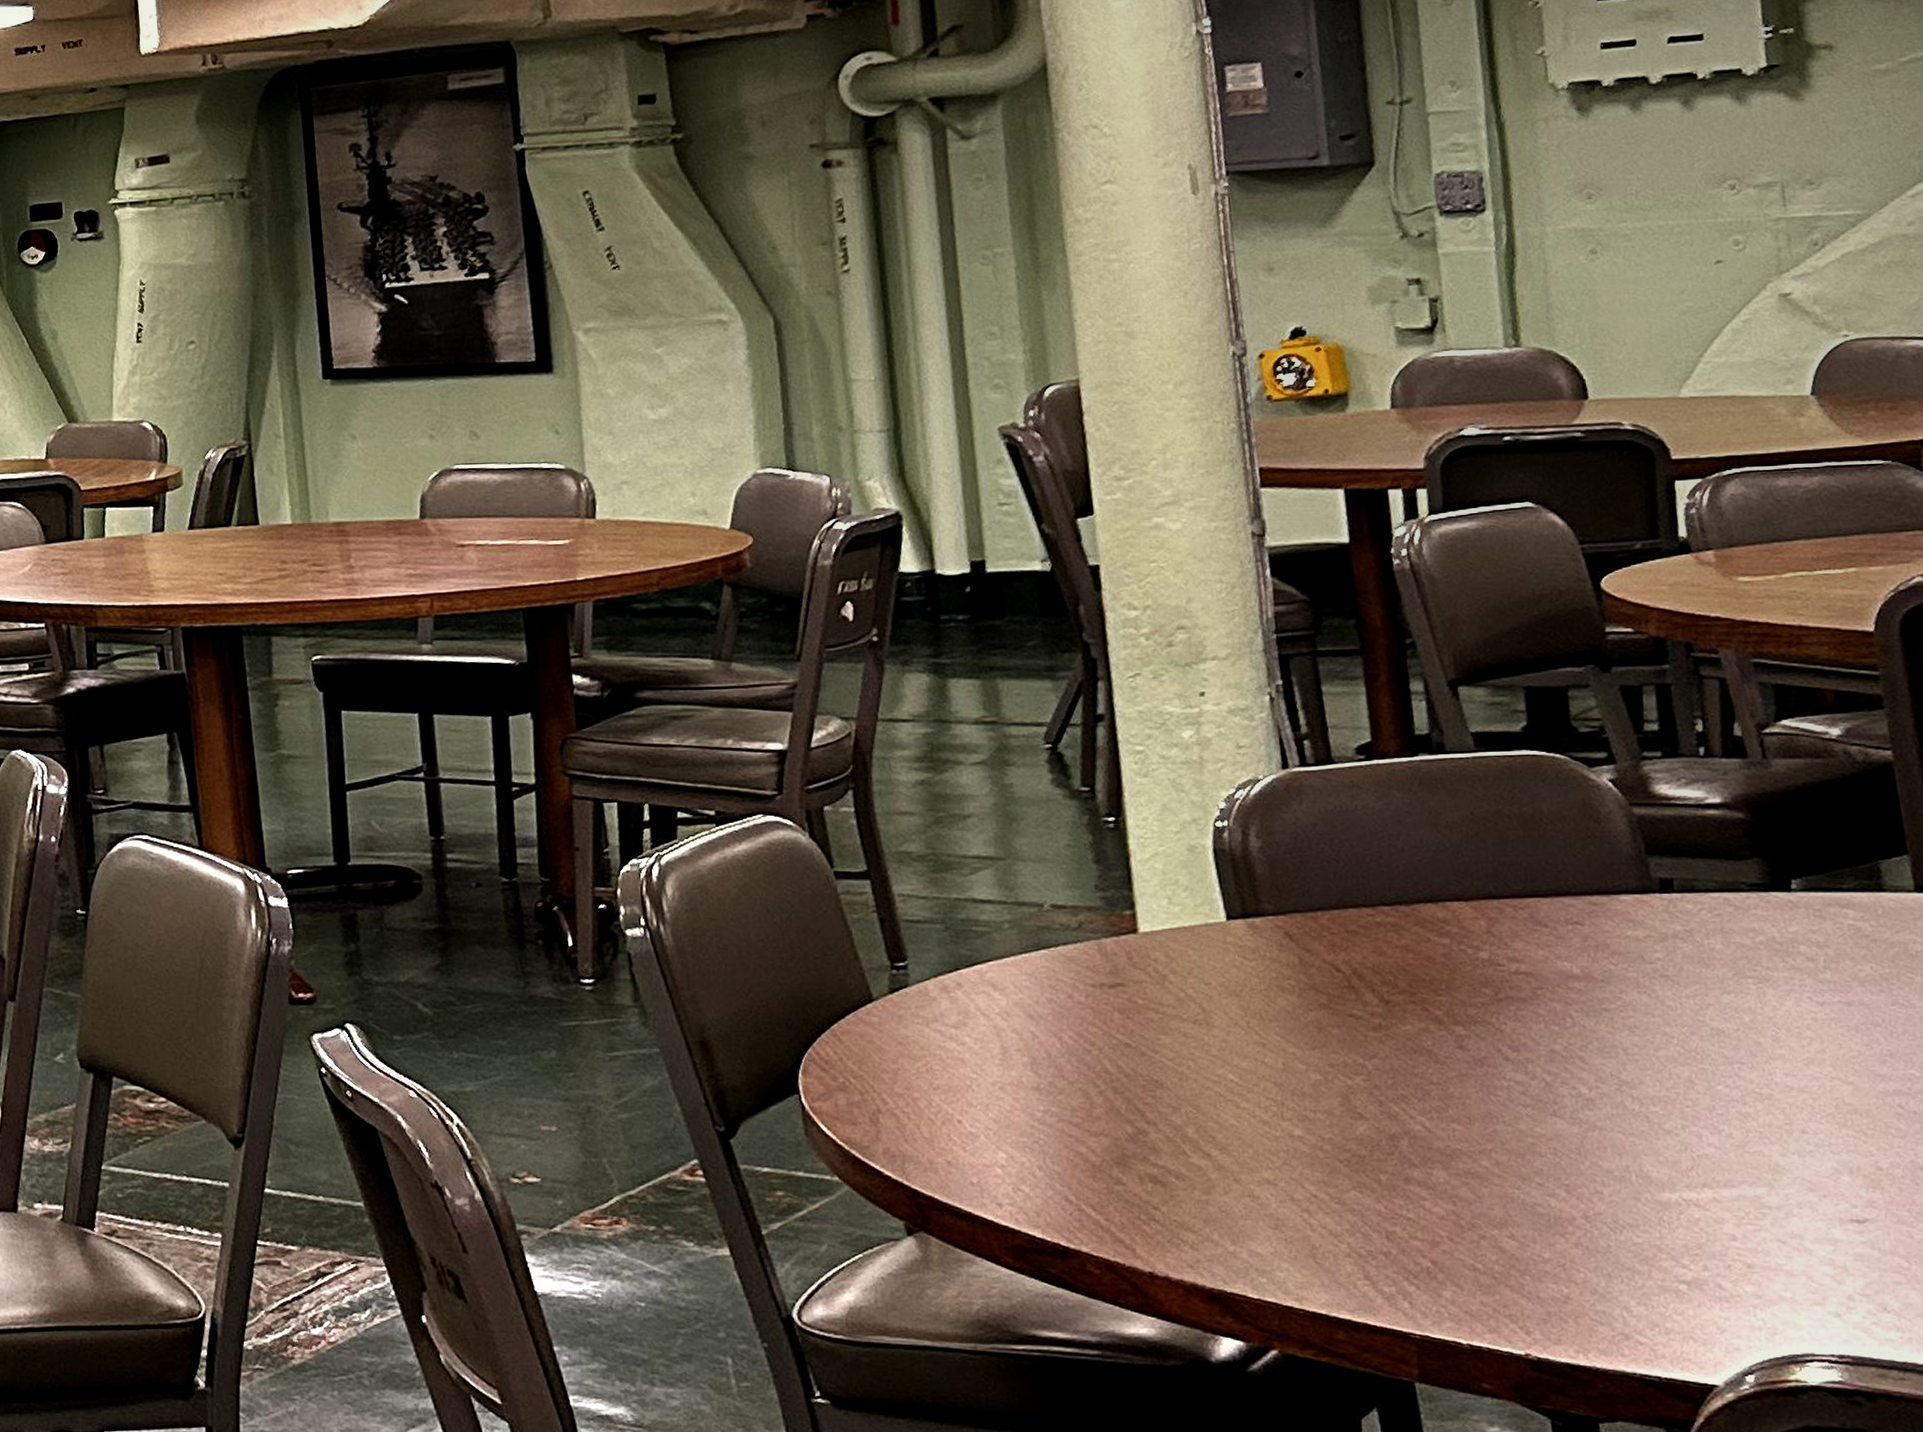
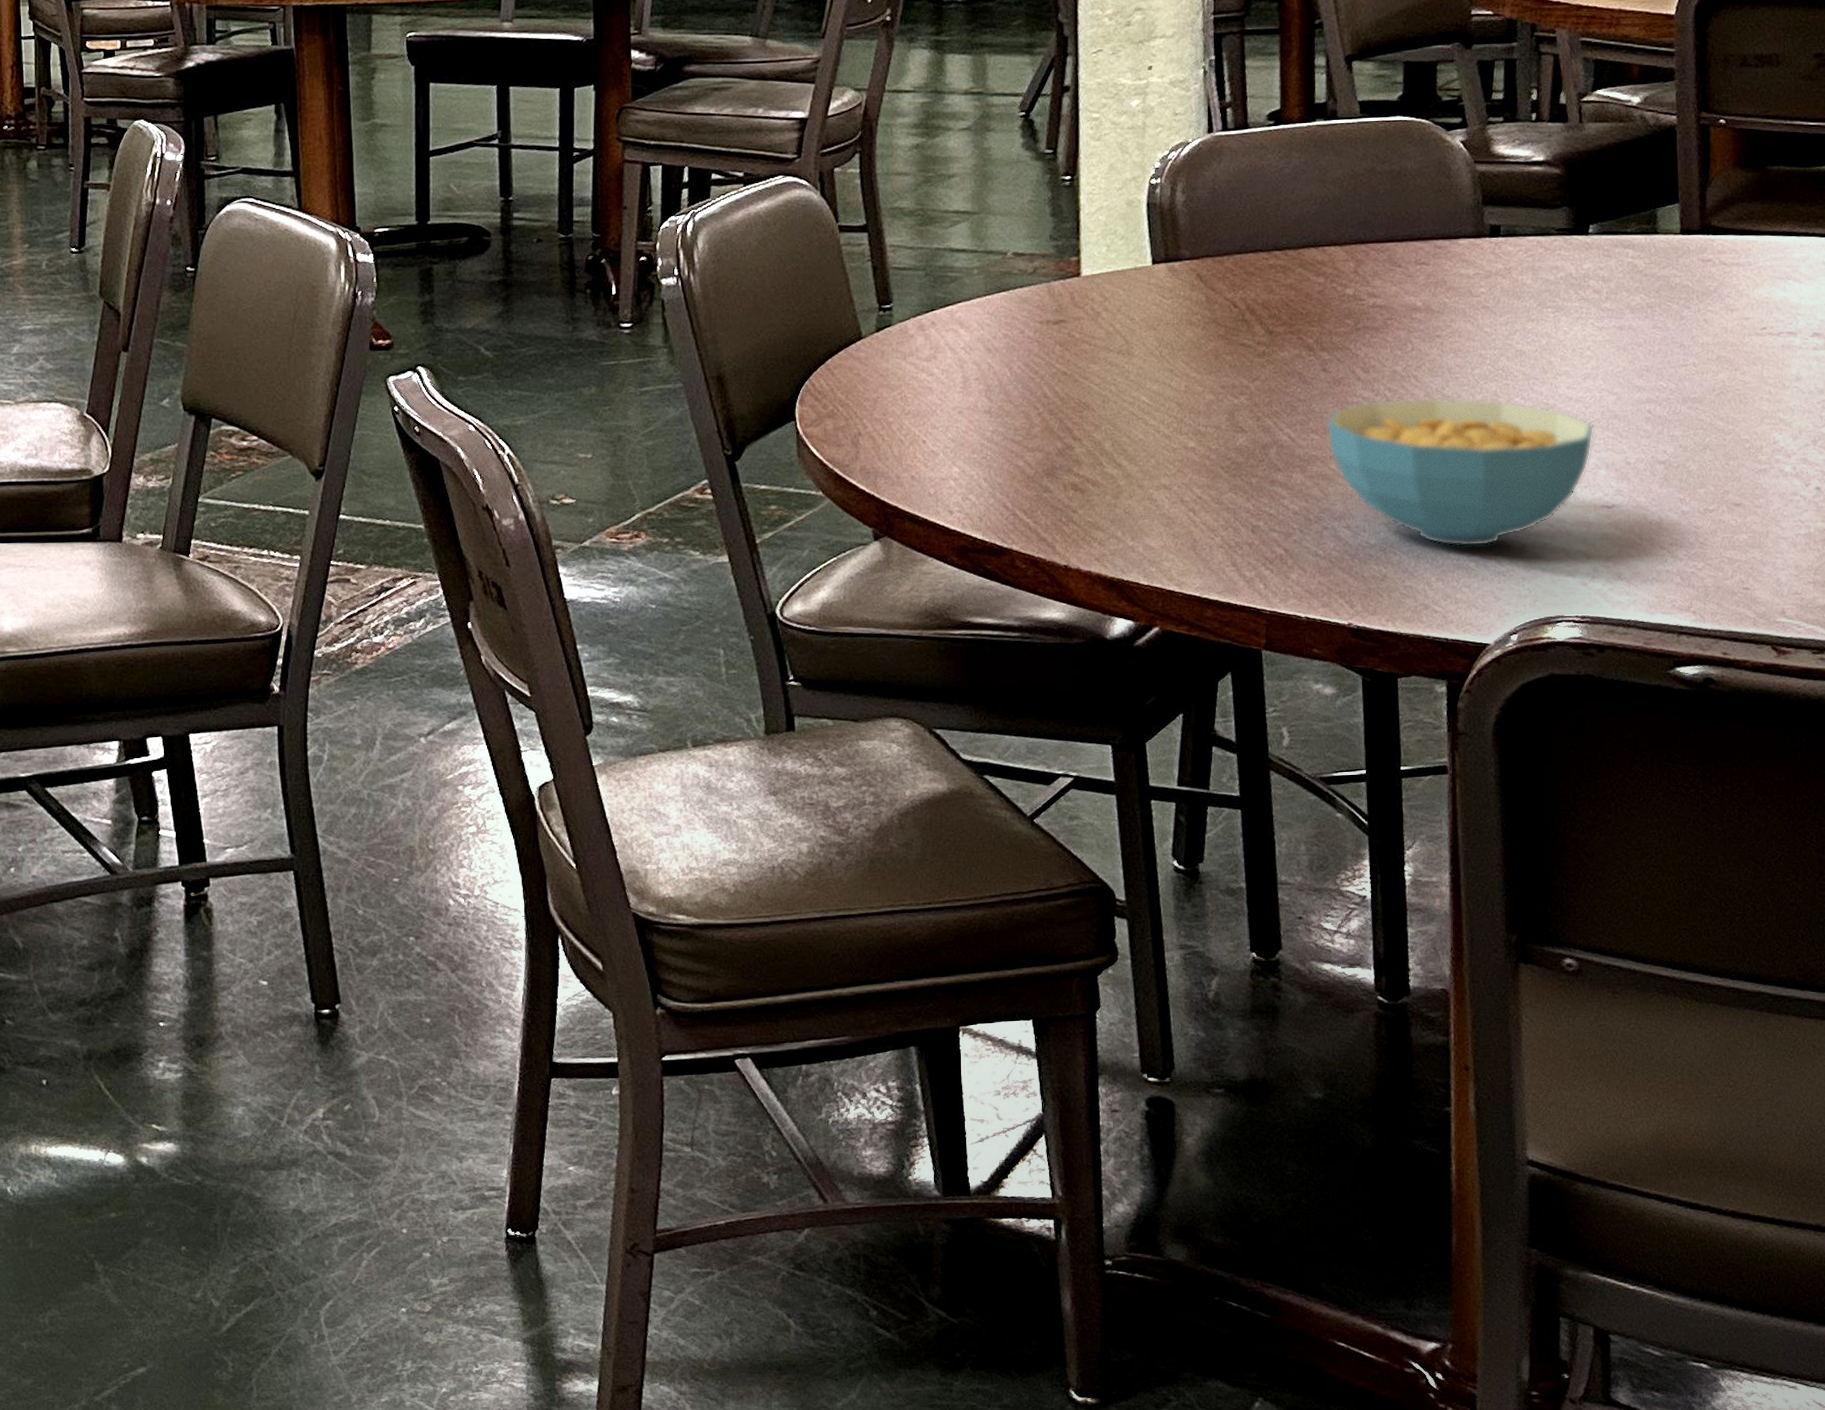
cereal bowl: none [1469,1083,1829,1265] -> present [1326,397,1594,547]

